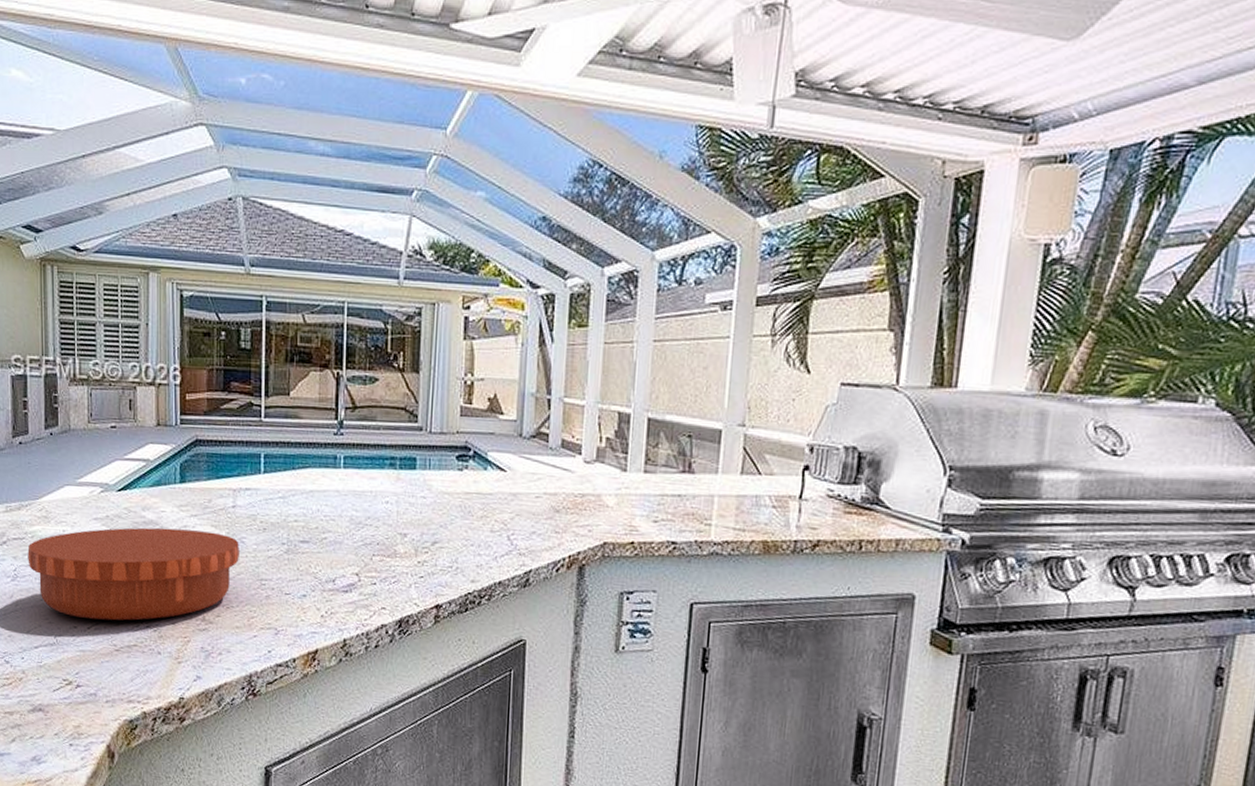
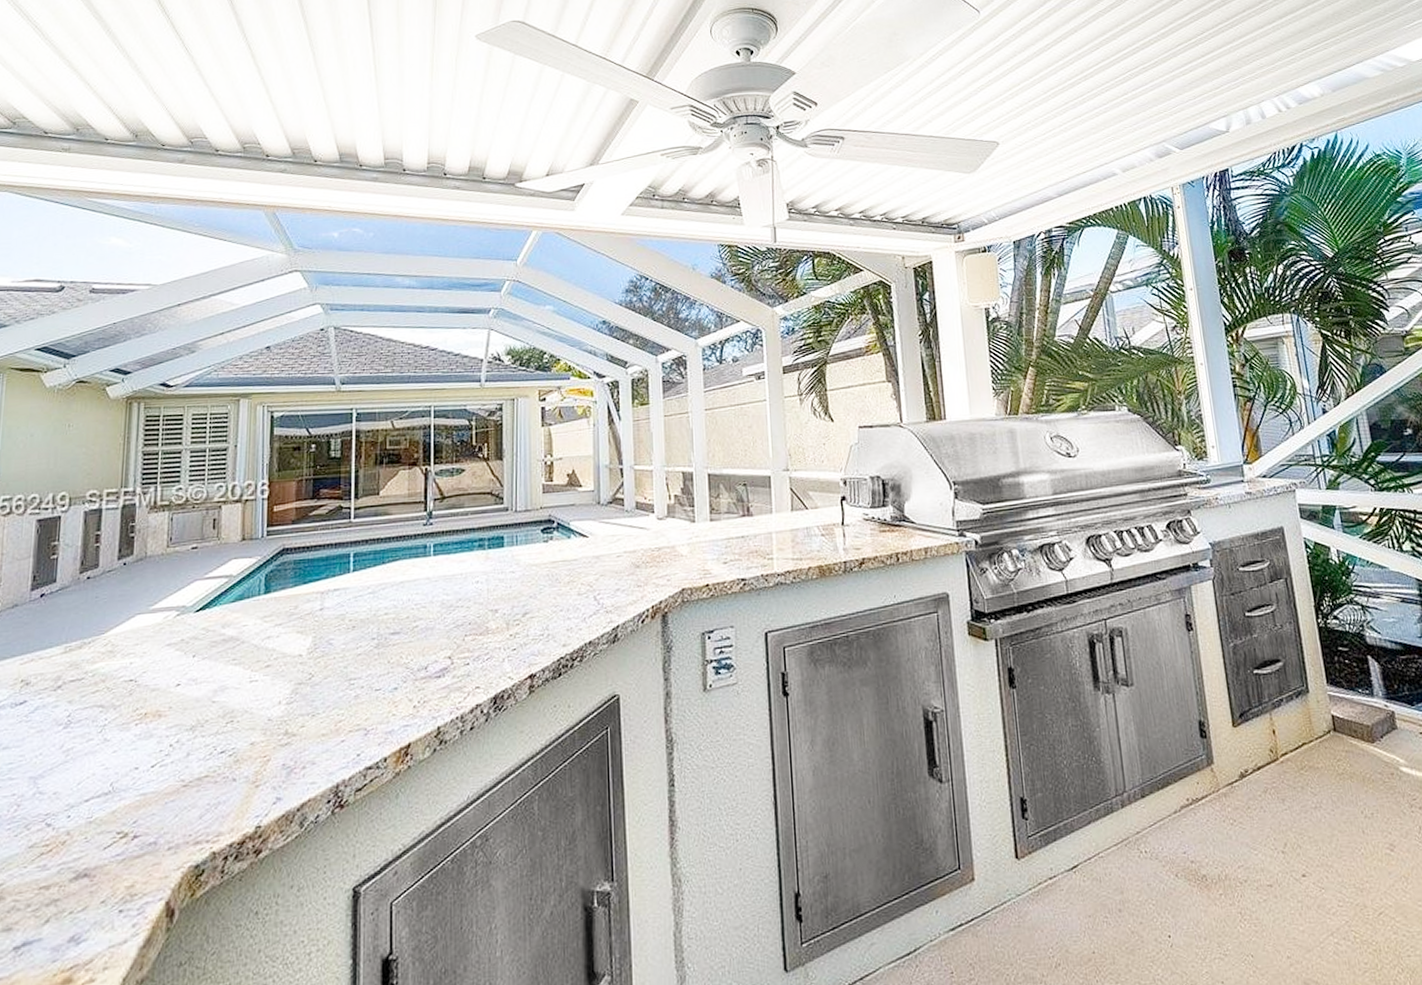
bowl: present [27,527,239,621] -> none [85,638,327,757]

